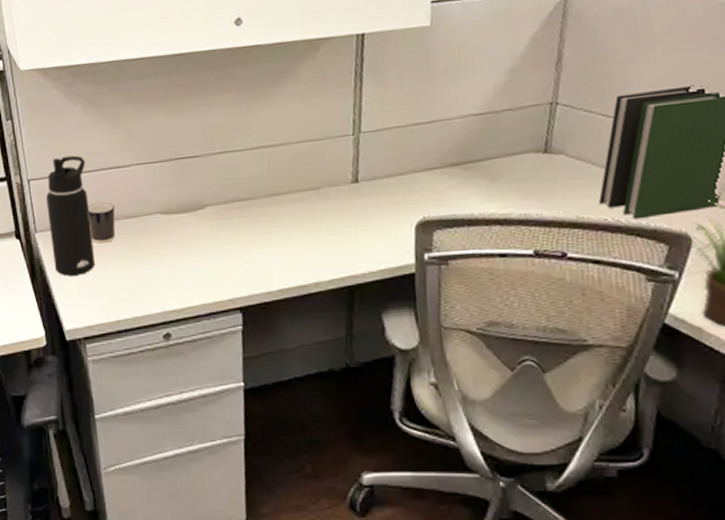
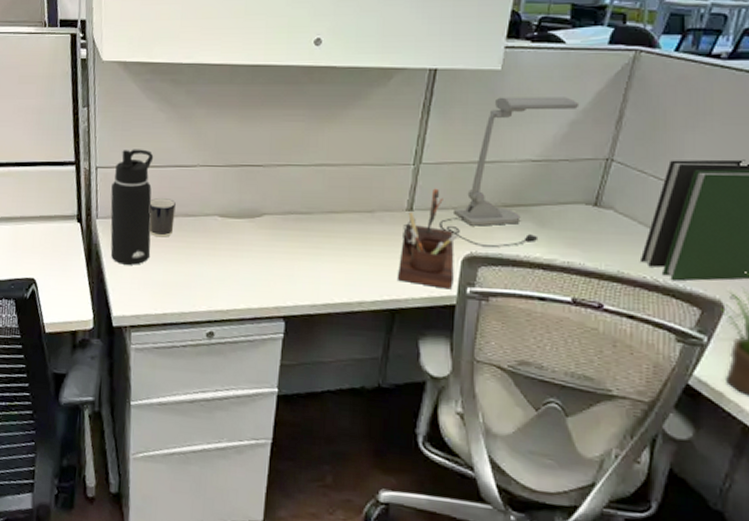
desk organizer: none [350,156,410,259] -> present [398,188,458,289]
desk lamp: none [387,44,516,210] -> present [439,97,580,247]

